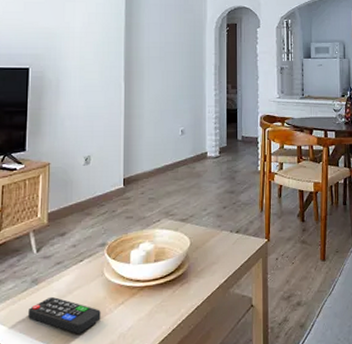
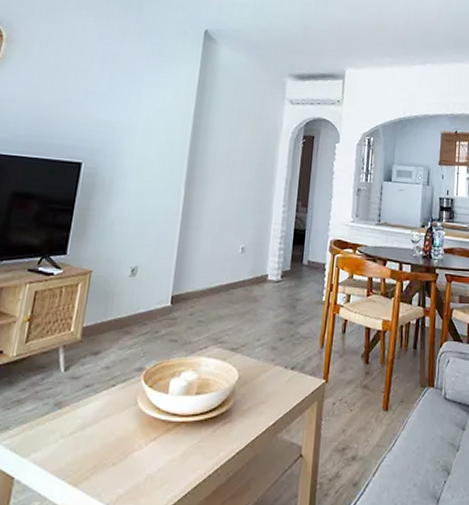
remote control: present [28,296,101,333] -> none [45,424,129,470]

